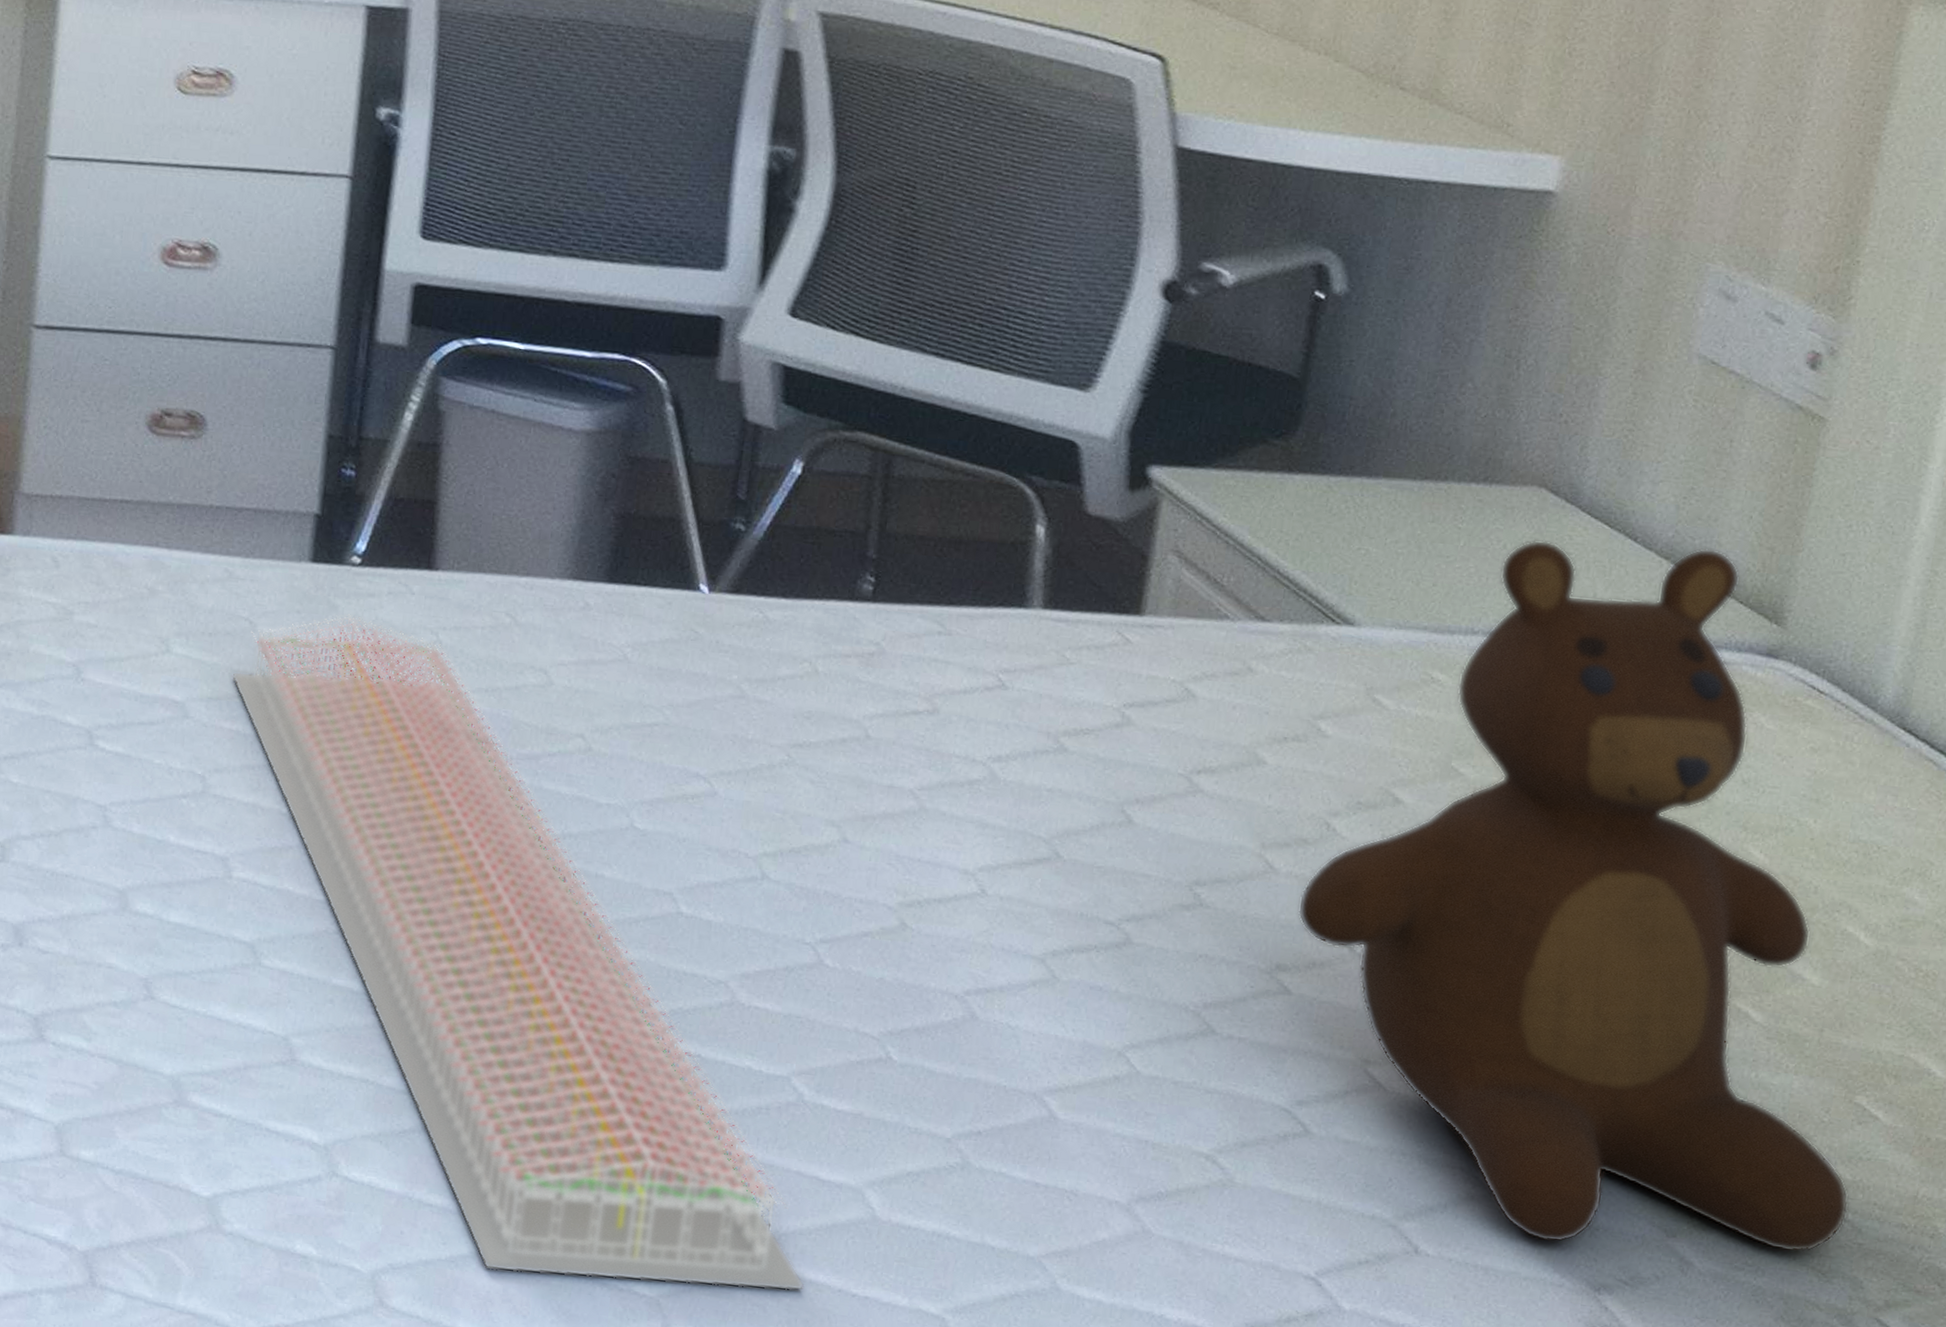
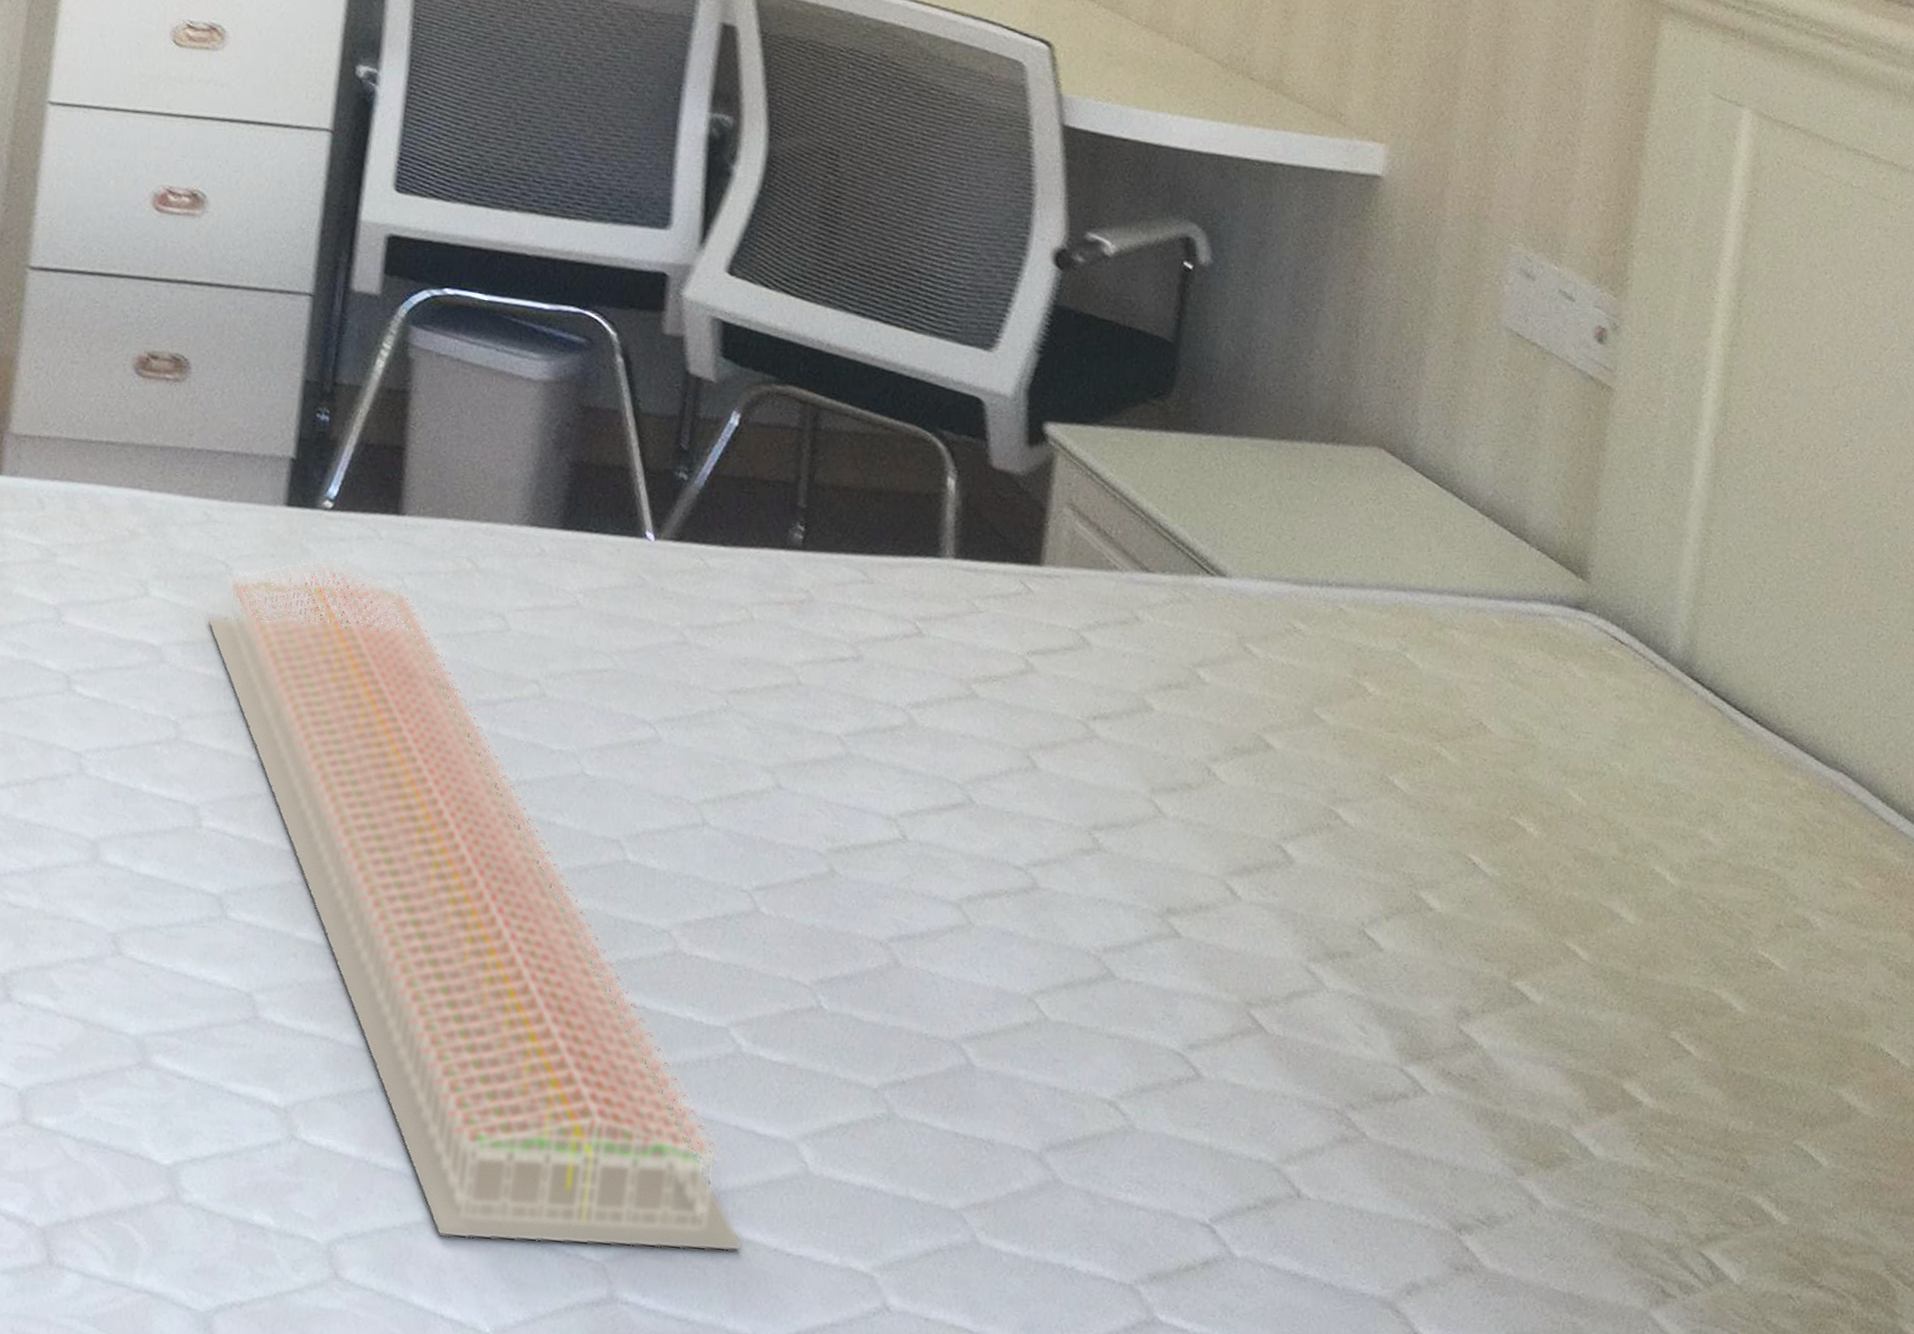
teddy bear: present [1297,540,1849,1253] -> none [1184,497,1671,1188]

